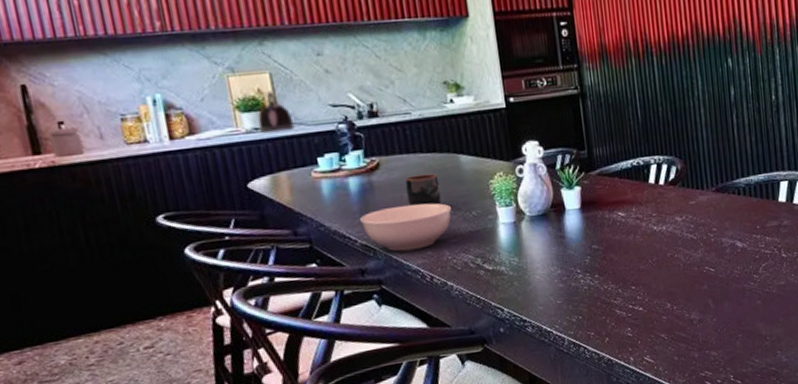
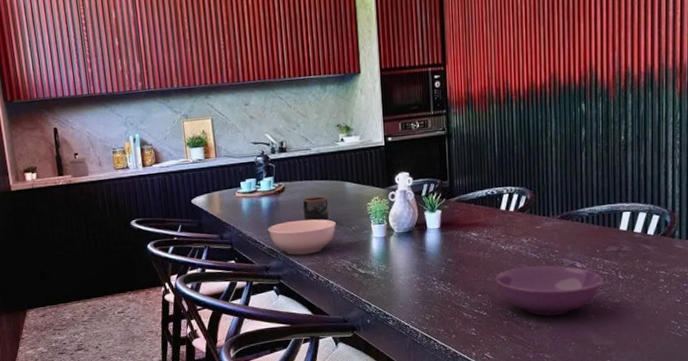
kettle: present [258,90,295,134] -> none [202,131,227,164]
bowl: none [649,246,766,307] -> present [495,265,603,316]

